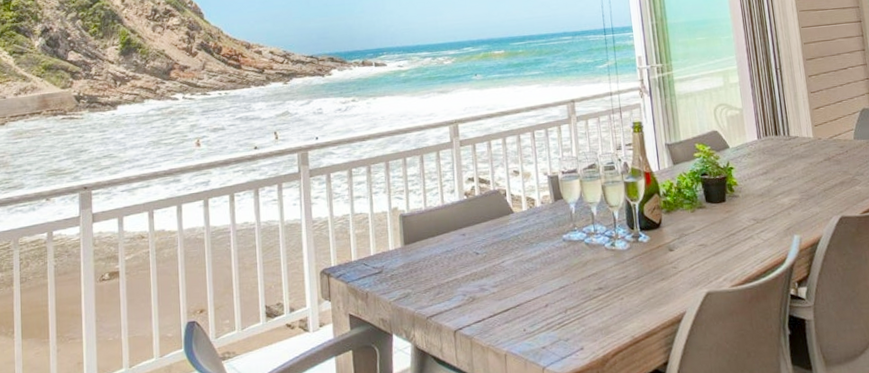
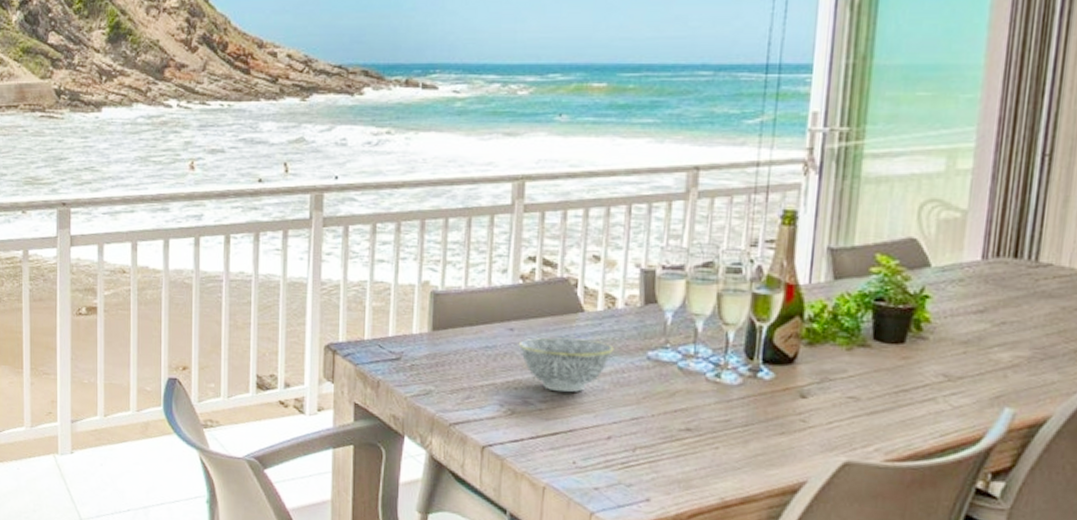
bowl: none [470,233,539,277] -> present [518,337,615,393]

